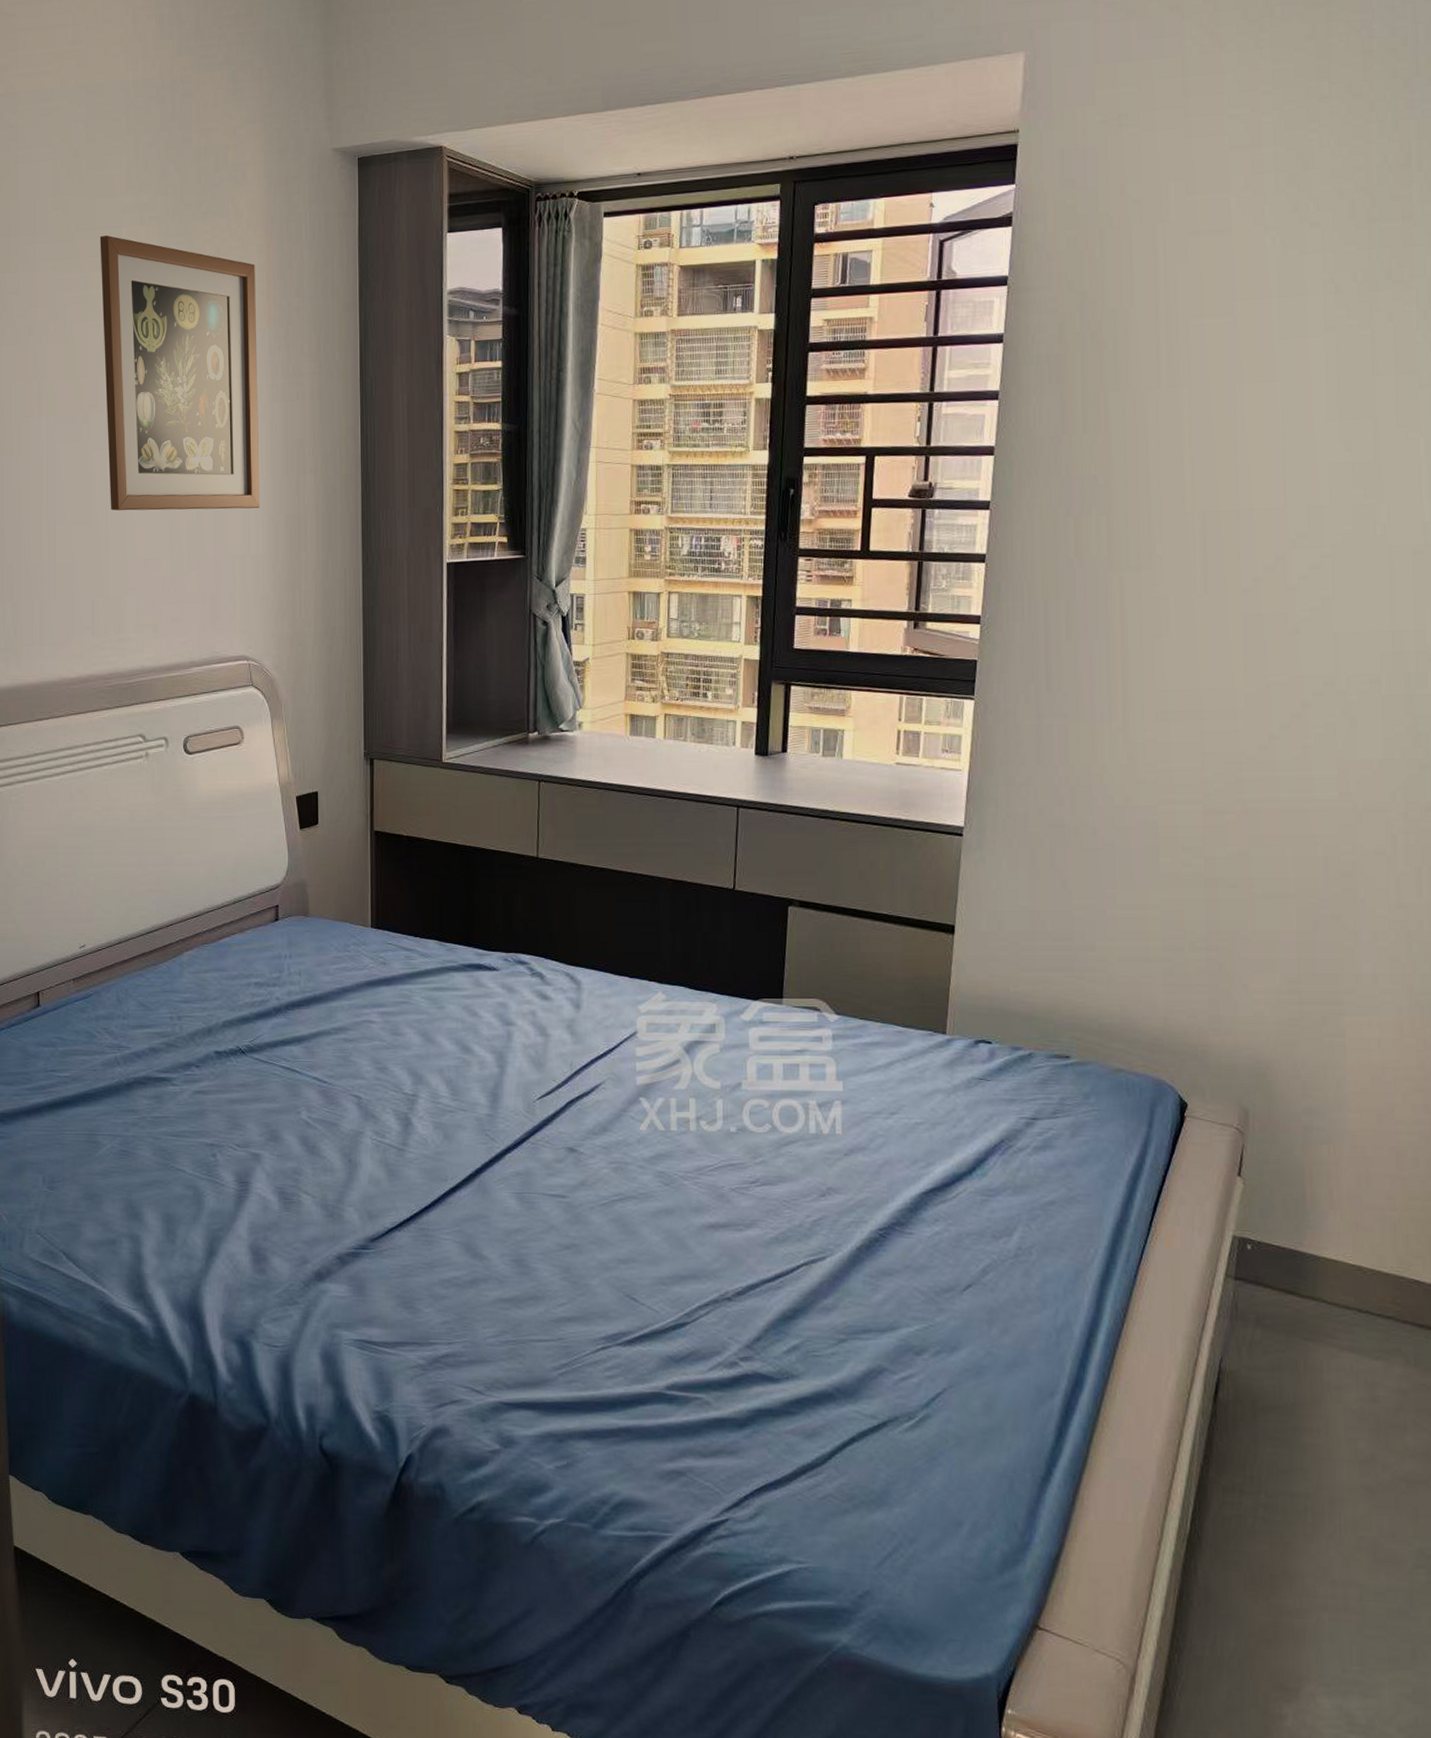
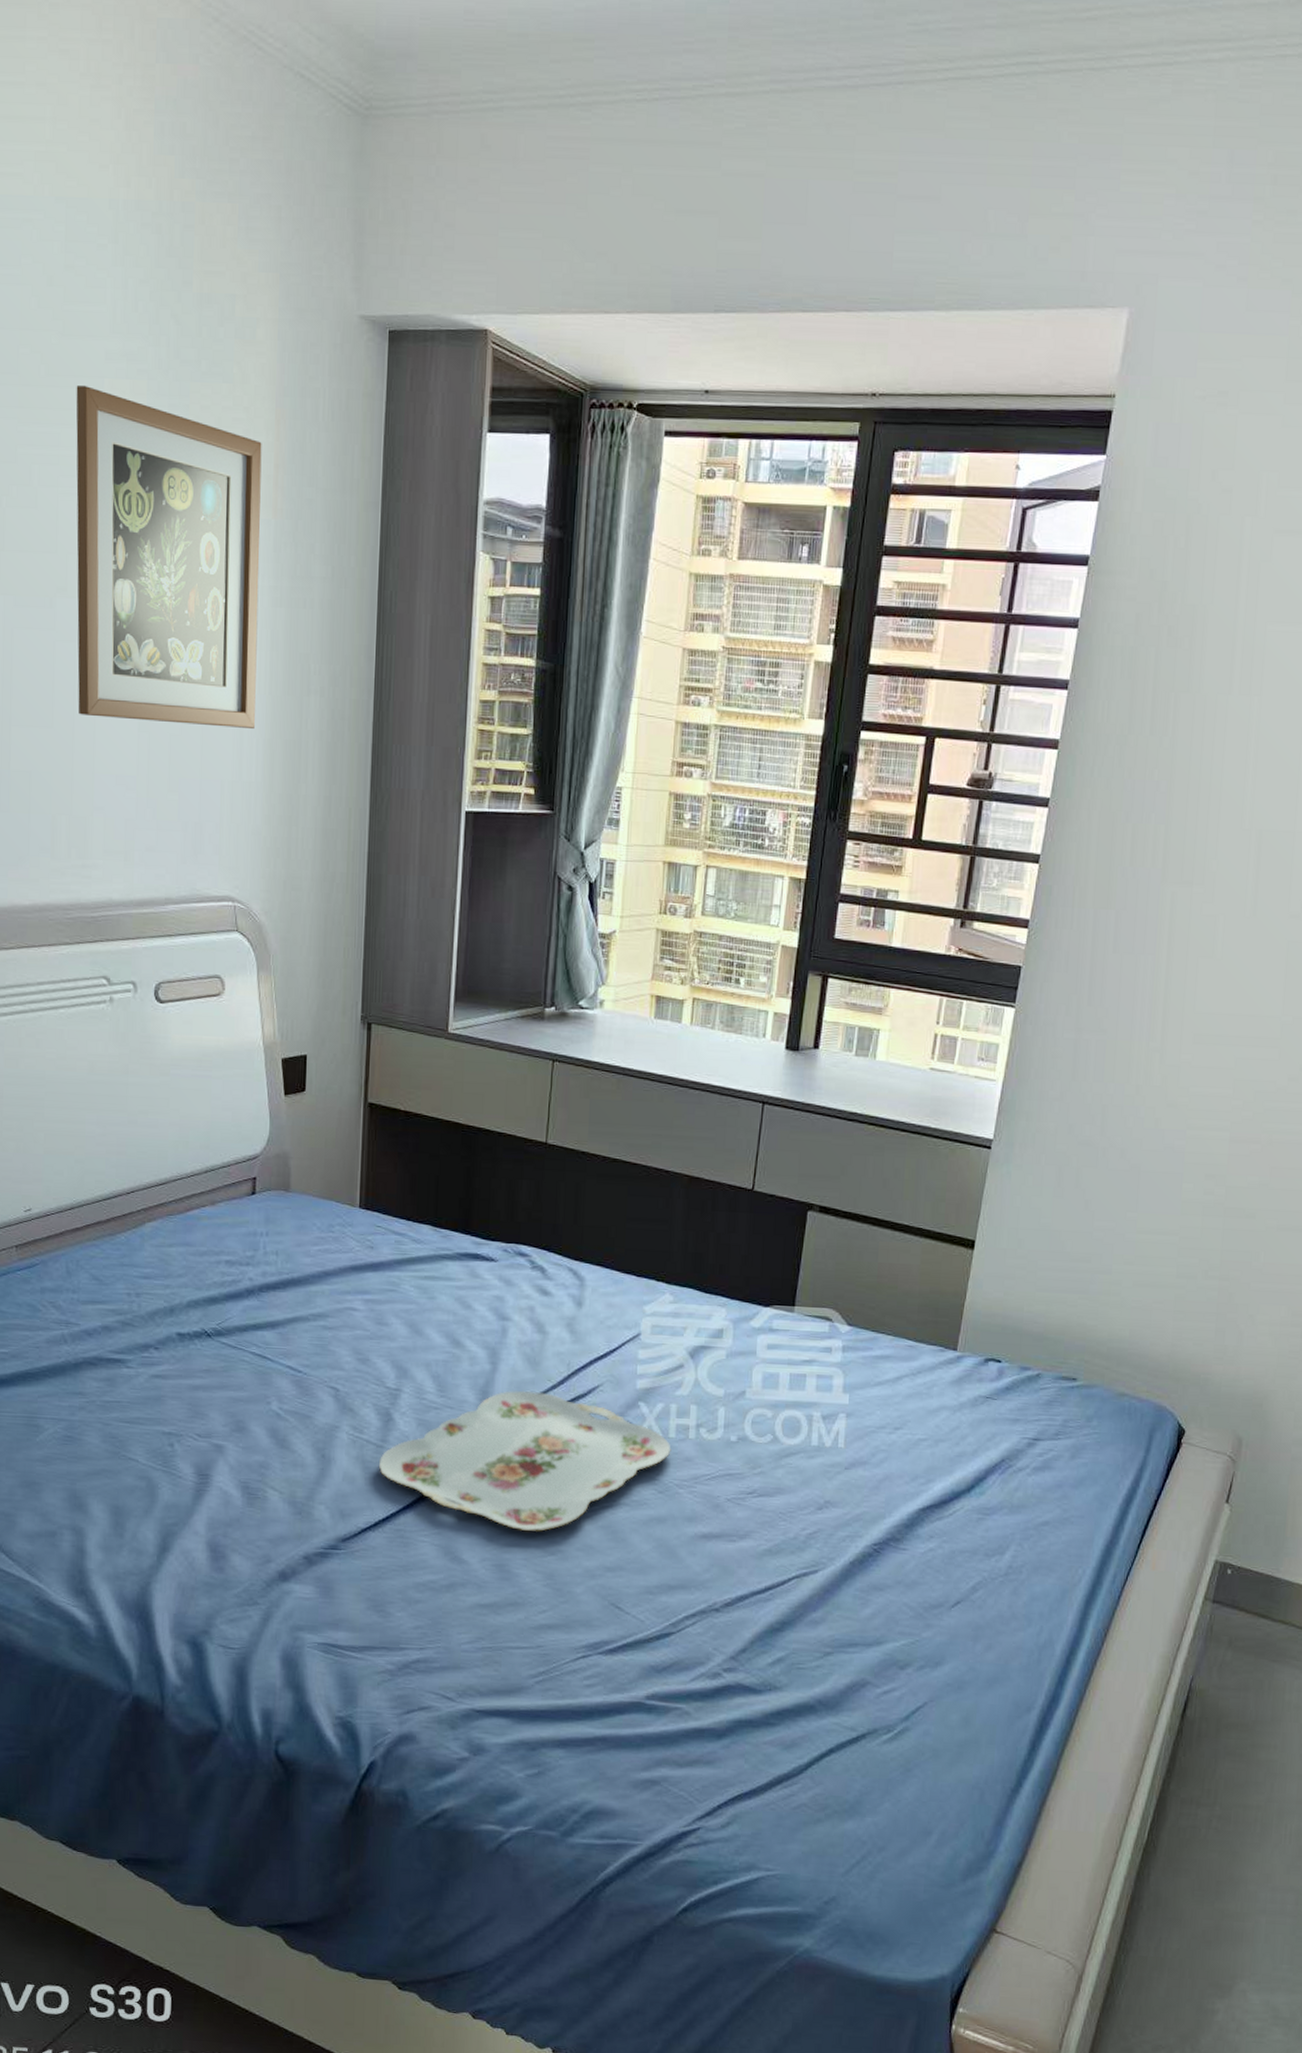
serving tray: none [400,1091,674,1227] -> present [378,1390,671,1532]

